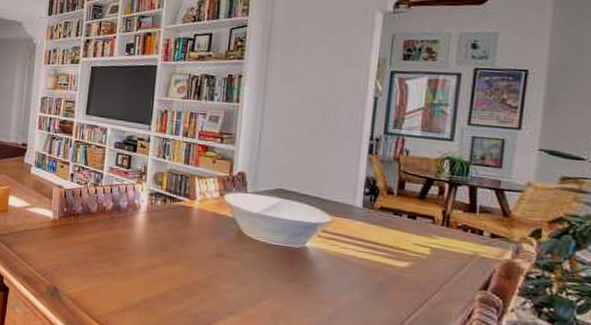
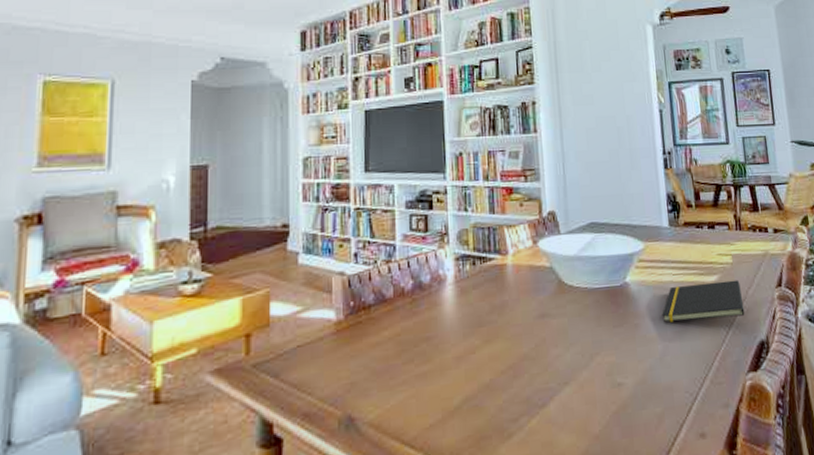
notepad: none [338,261,435,306] -> present [662,279,745,323]

